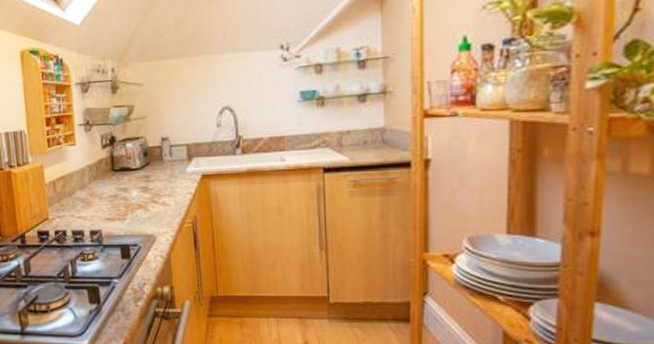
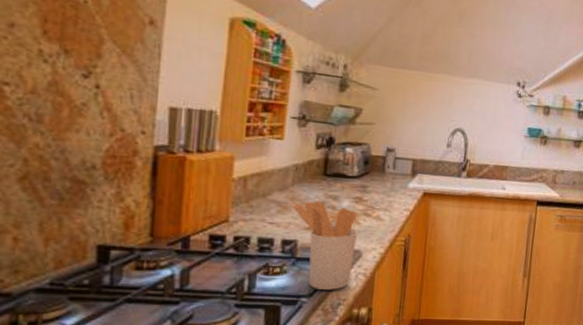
utensil holder: none [94,194,150,271] -> present [294,201,359,290]

